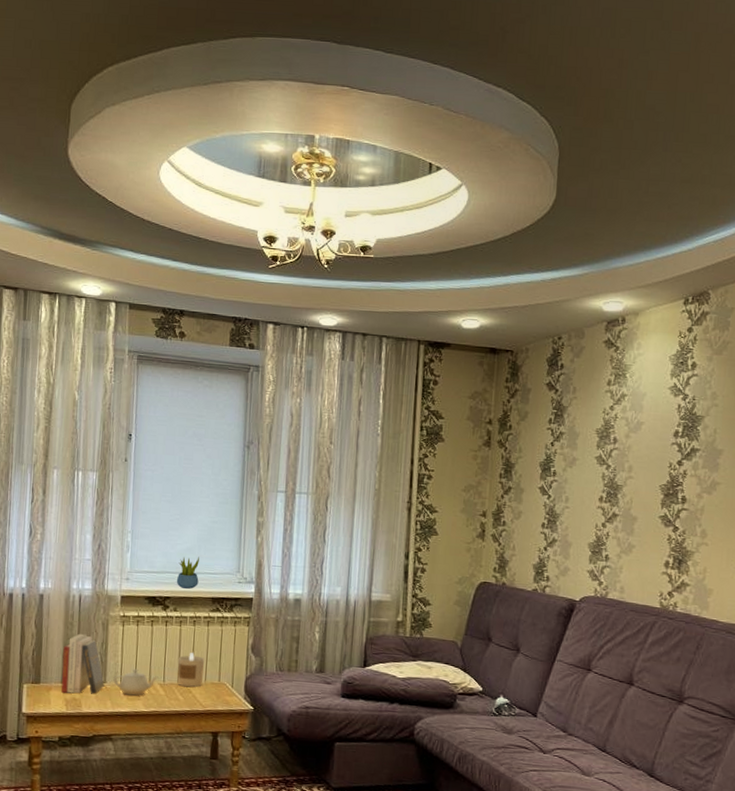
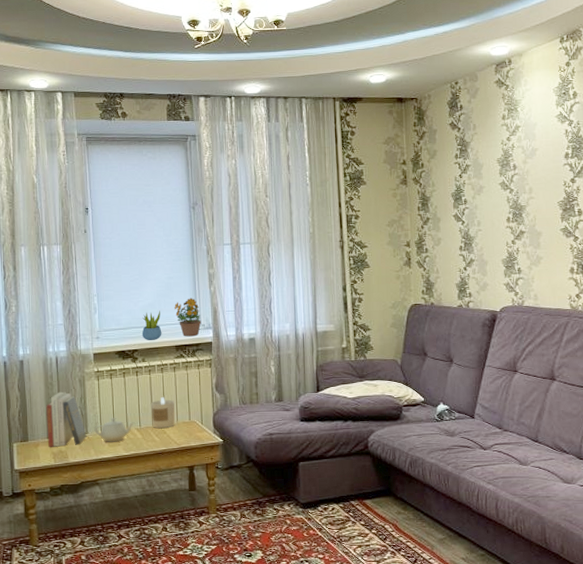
flowerpot: none [215,546,244,590] -> present [174,298,202,337]

